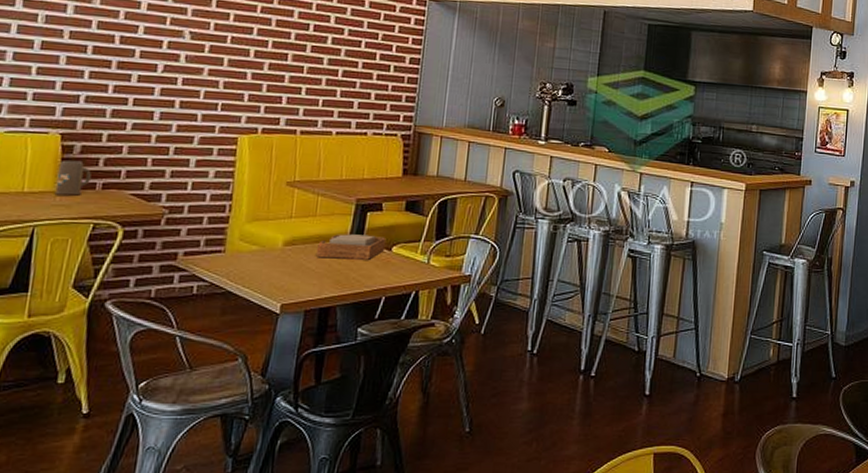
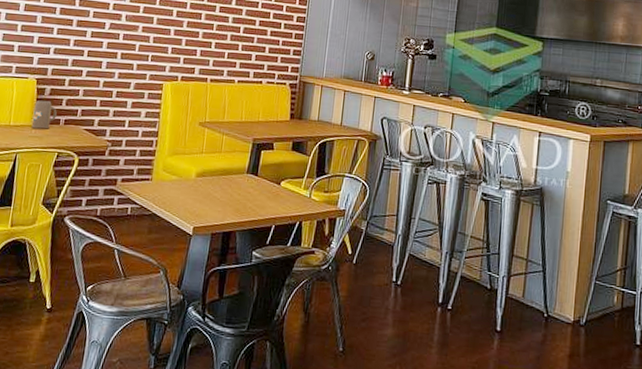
napkin holder: present [317,234,387,261] -> none [221,168,277,193]

